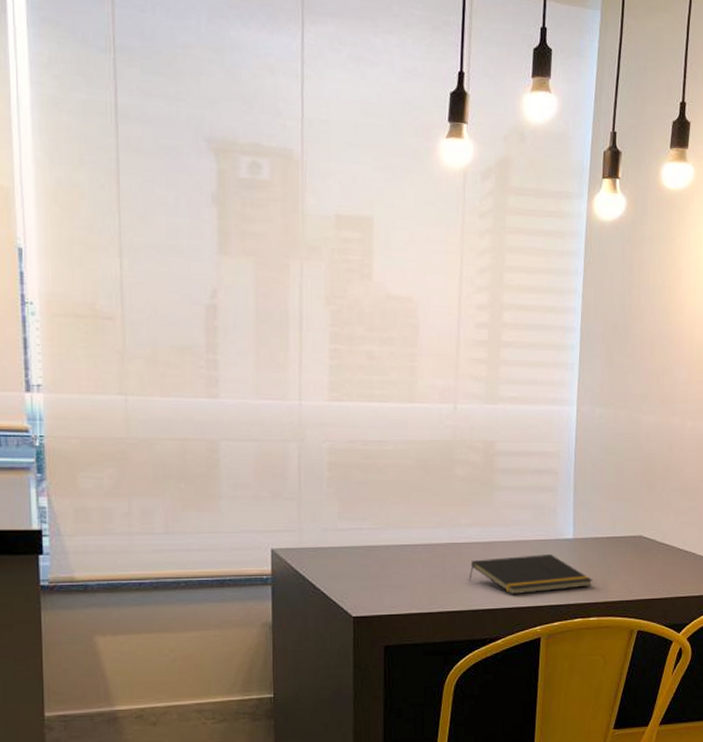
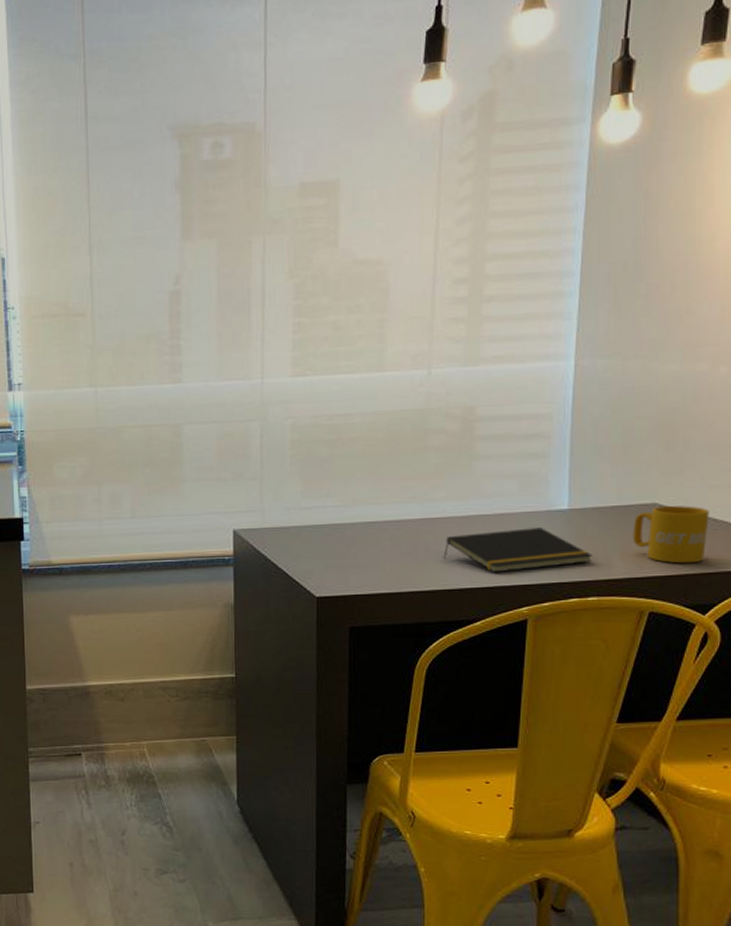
mug: none [624,539,682,589] -> present [633,506,709,564]

